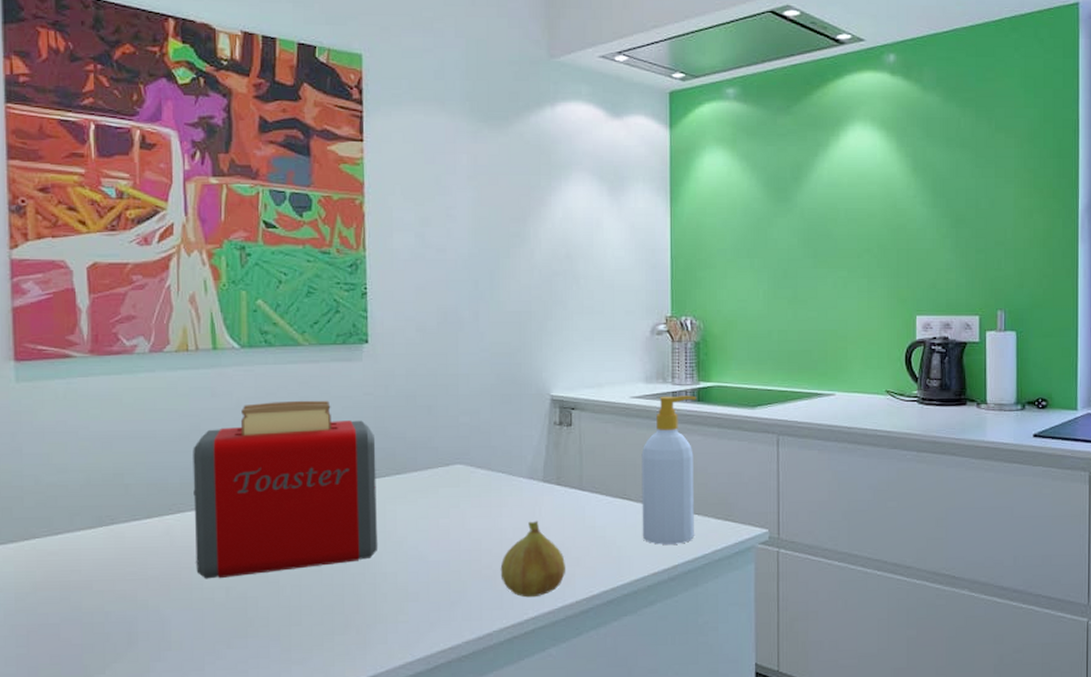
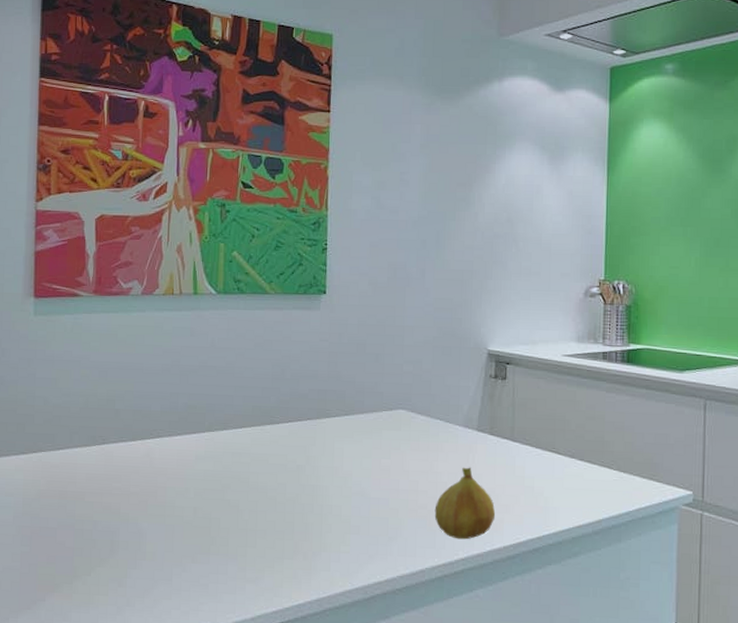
toaster: present [193,400,377,579] -> none [170,343,328,500]
soap bottle: present [641,395,697,545] -> none [569,355,627,500]

